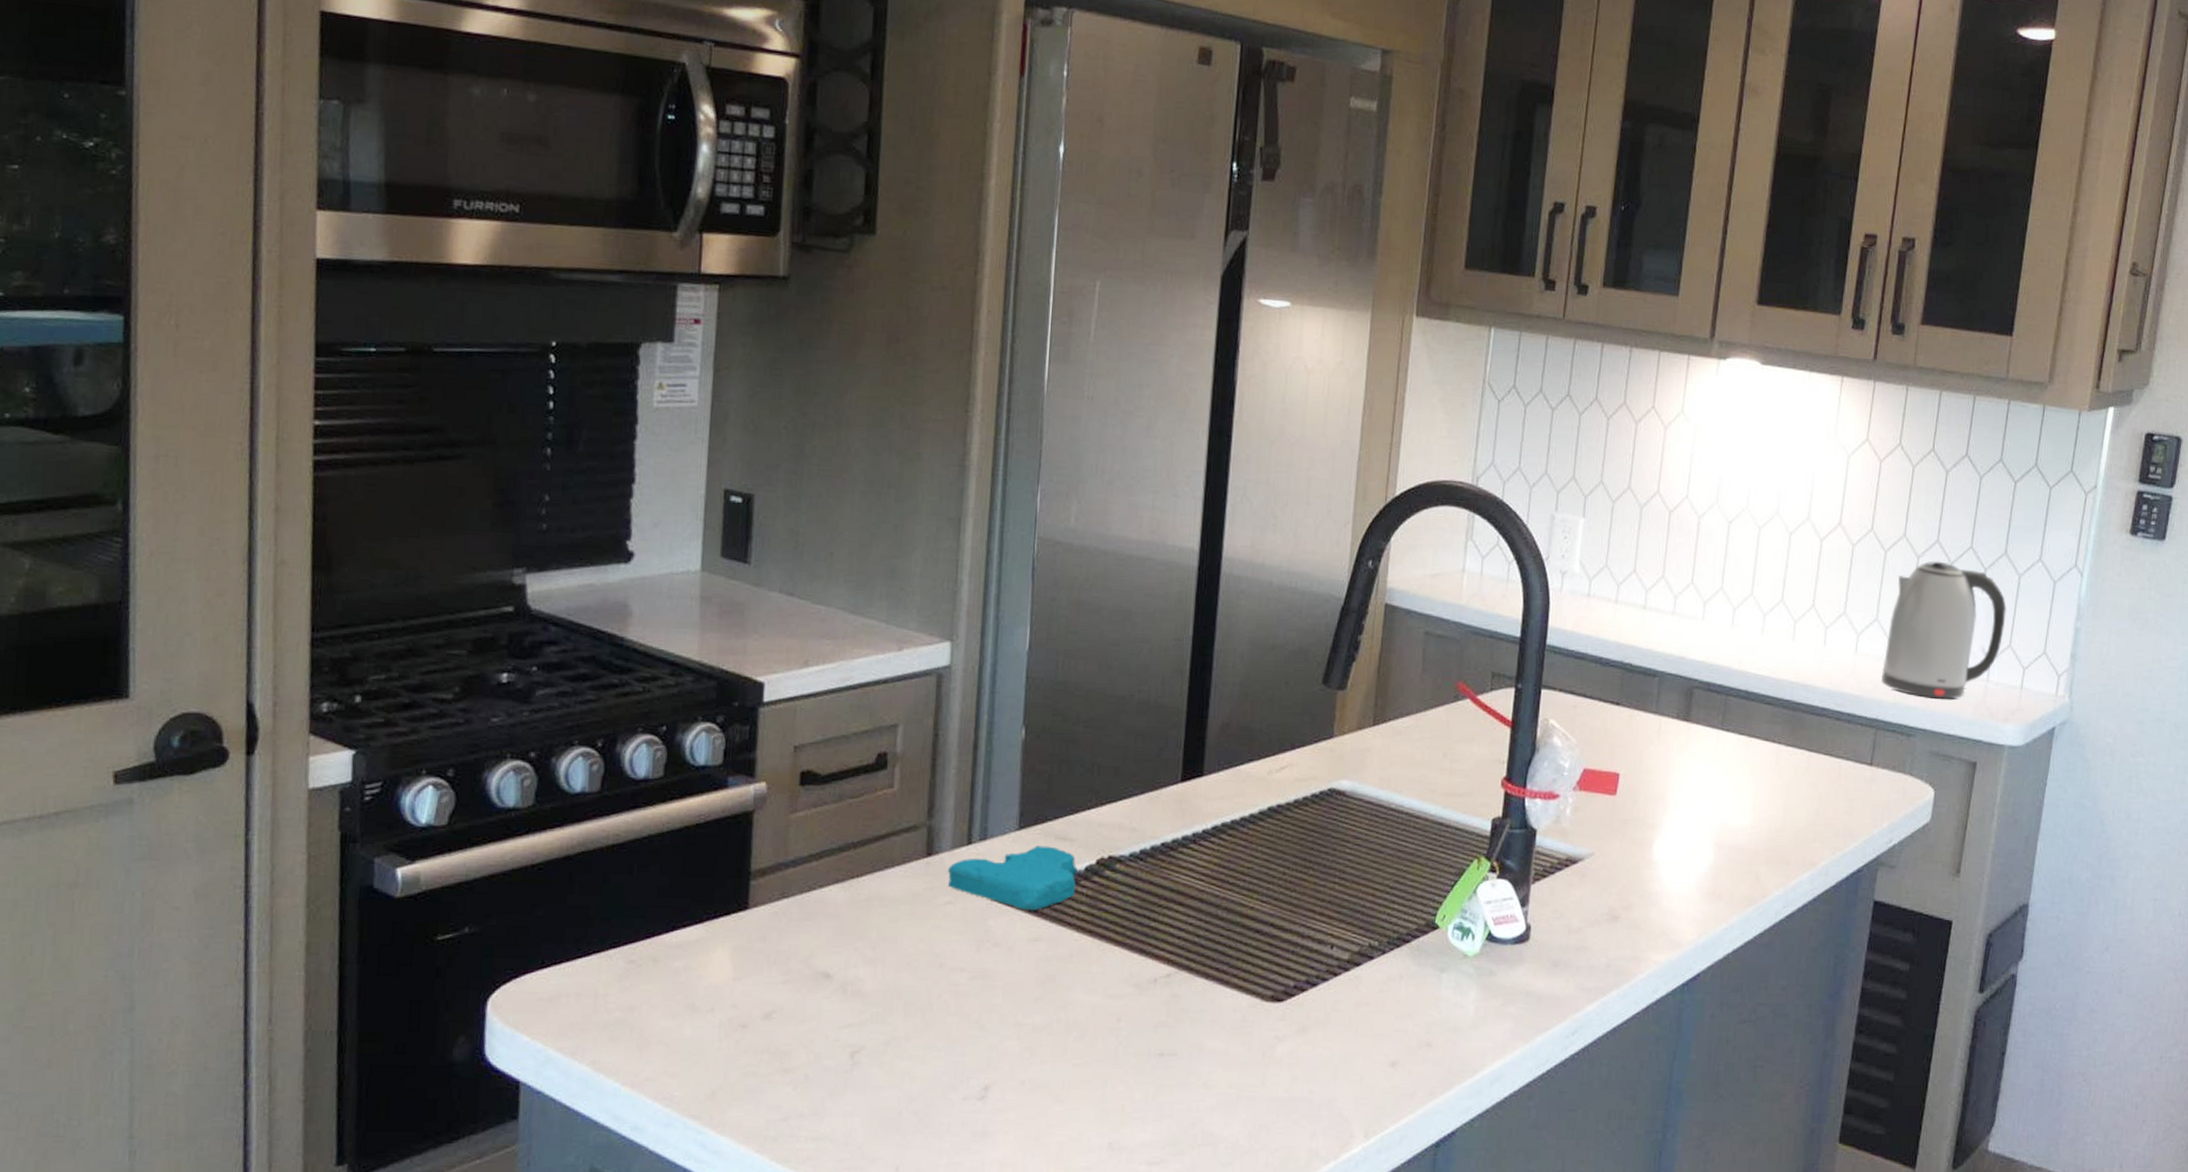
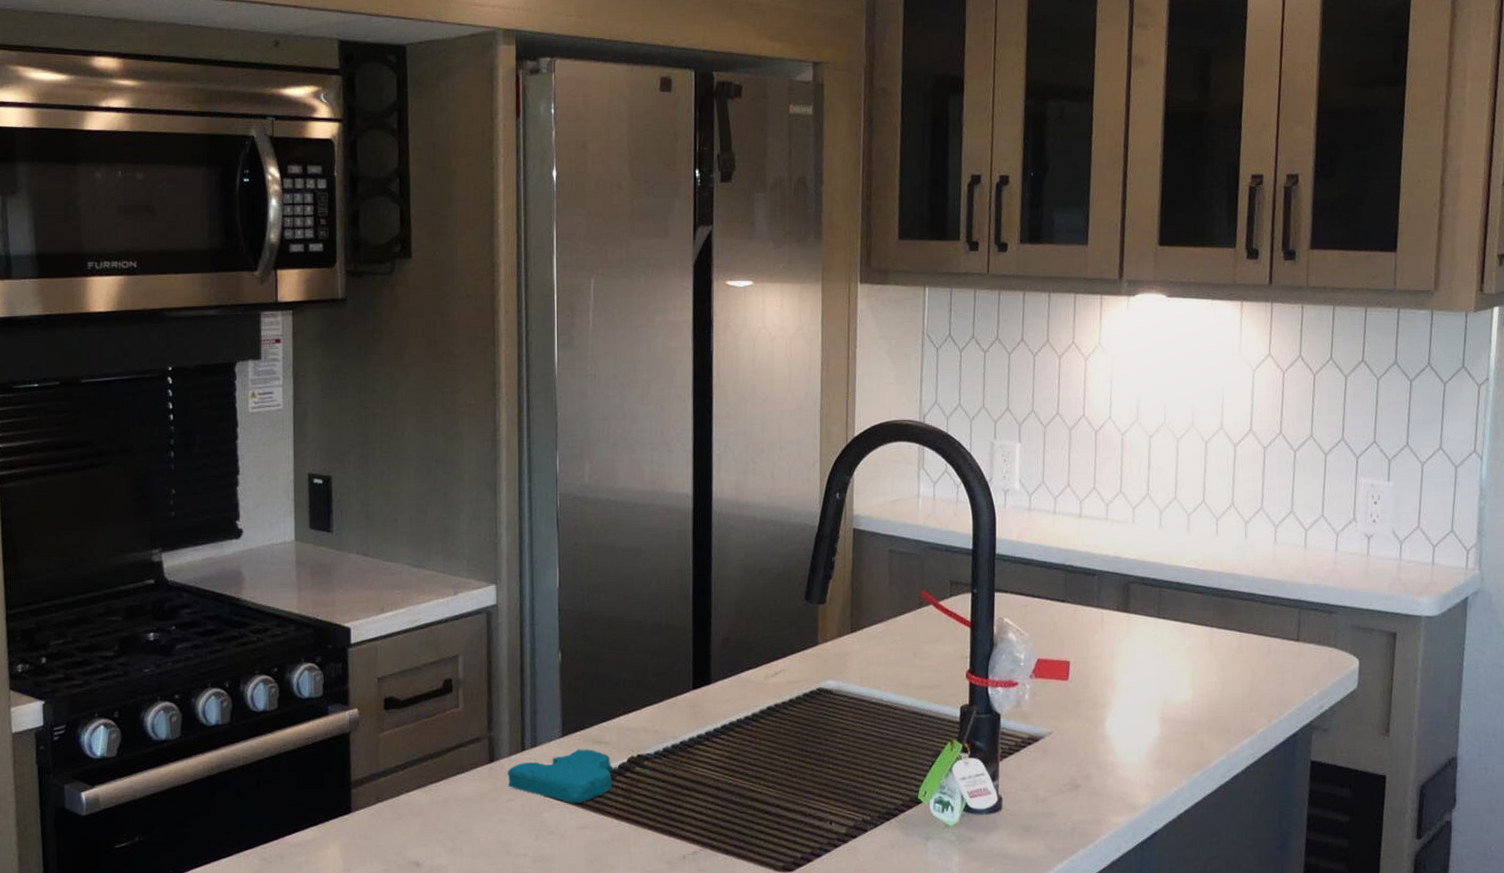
kettle: present [1881,561,2007,699] -> none [1300,456,1413,578]

